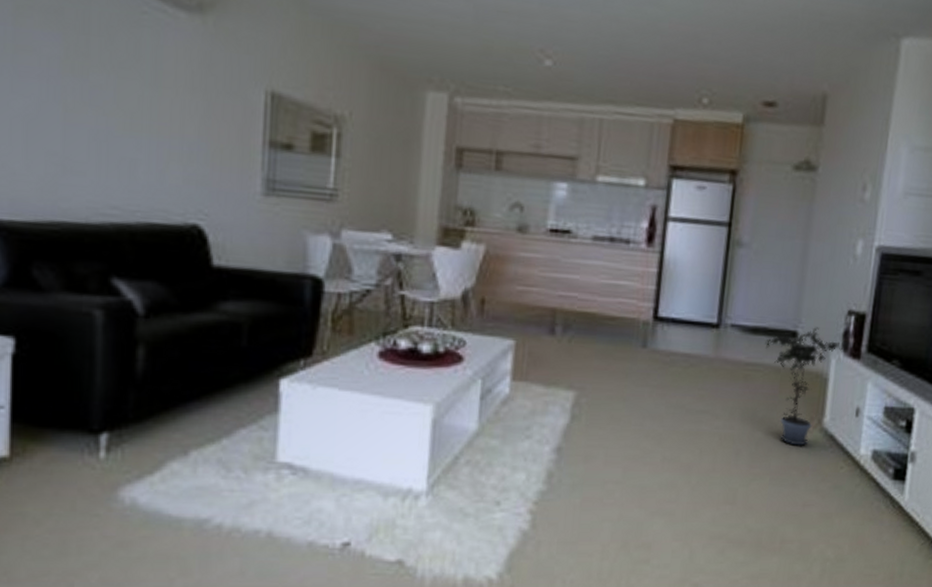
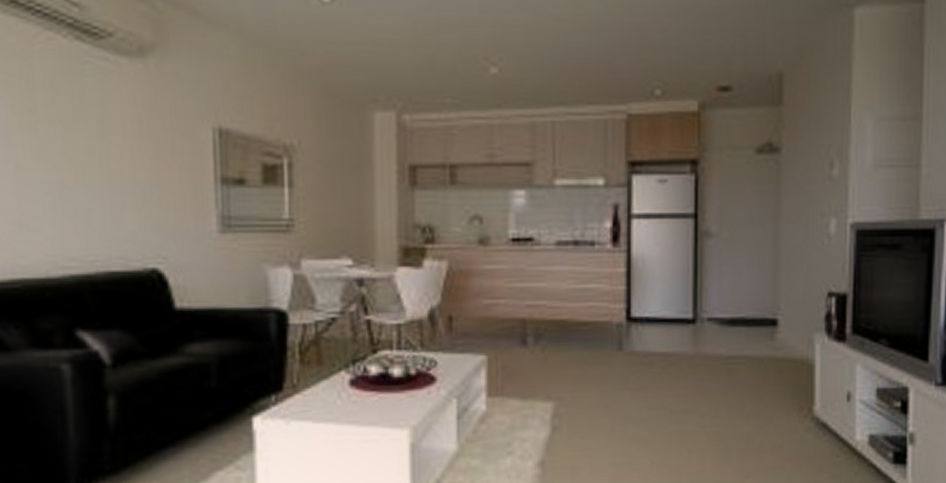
potted plant: present [765,327,845,446] -> none [745,312,829,438]

